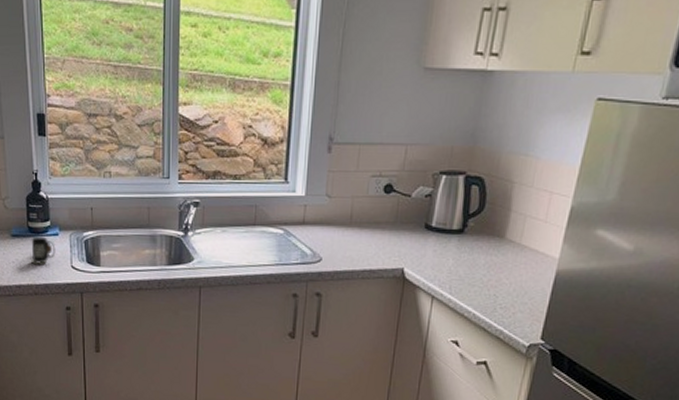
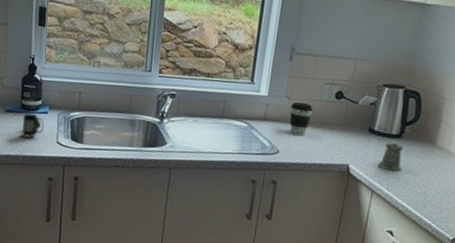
coffee cup: none [332,200,359,240] -> present [289,101,313,136]
pepper shaker: none [438,237,466,273] -> present [378,141,403,172]

